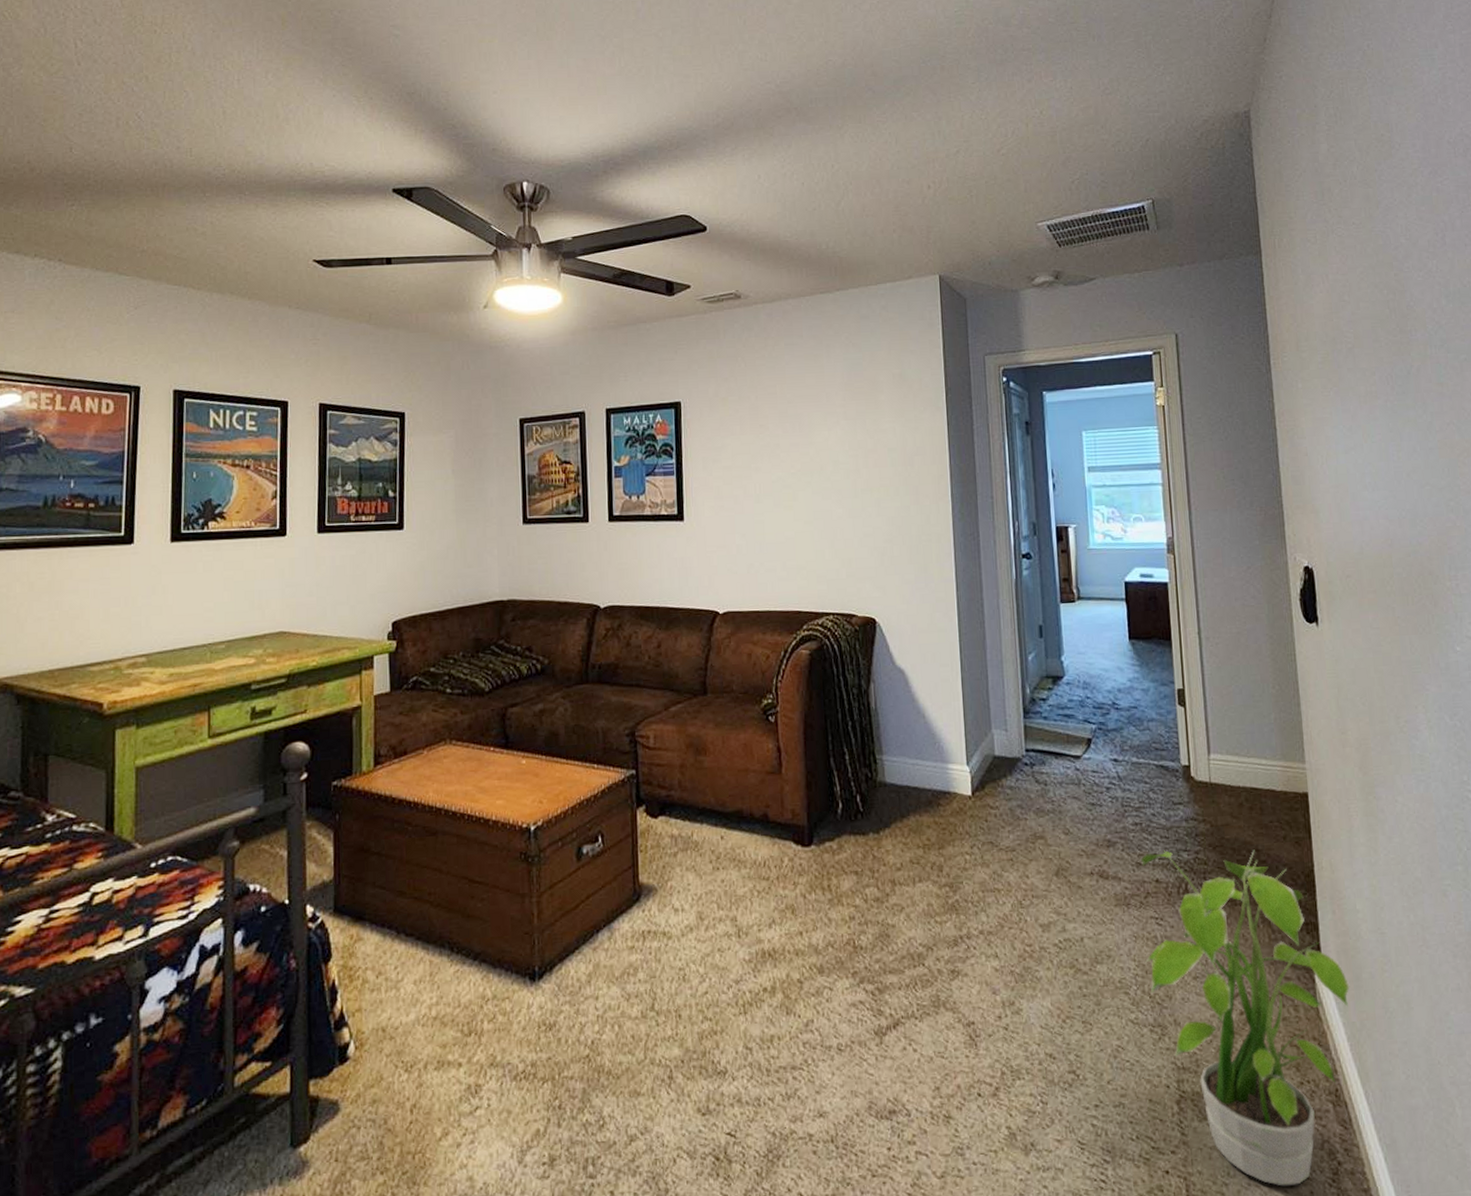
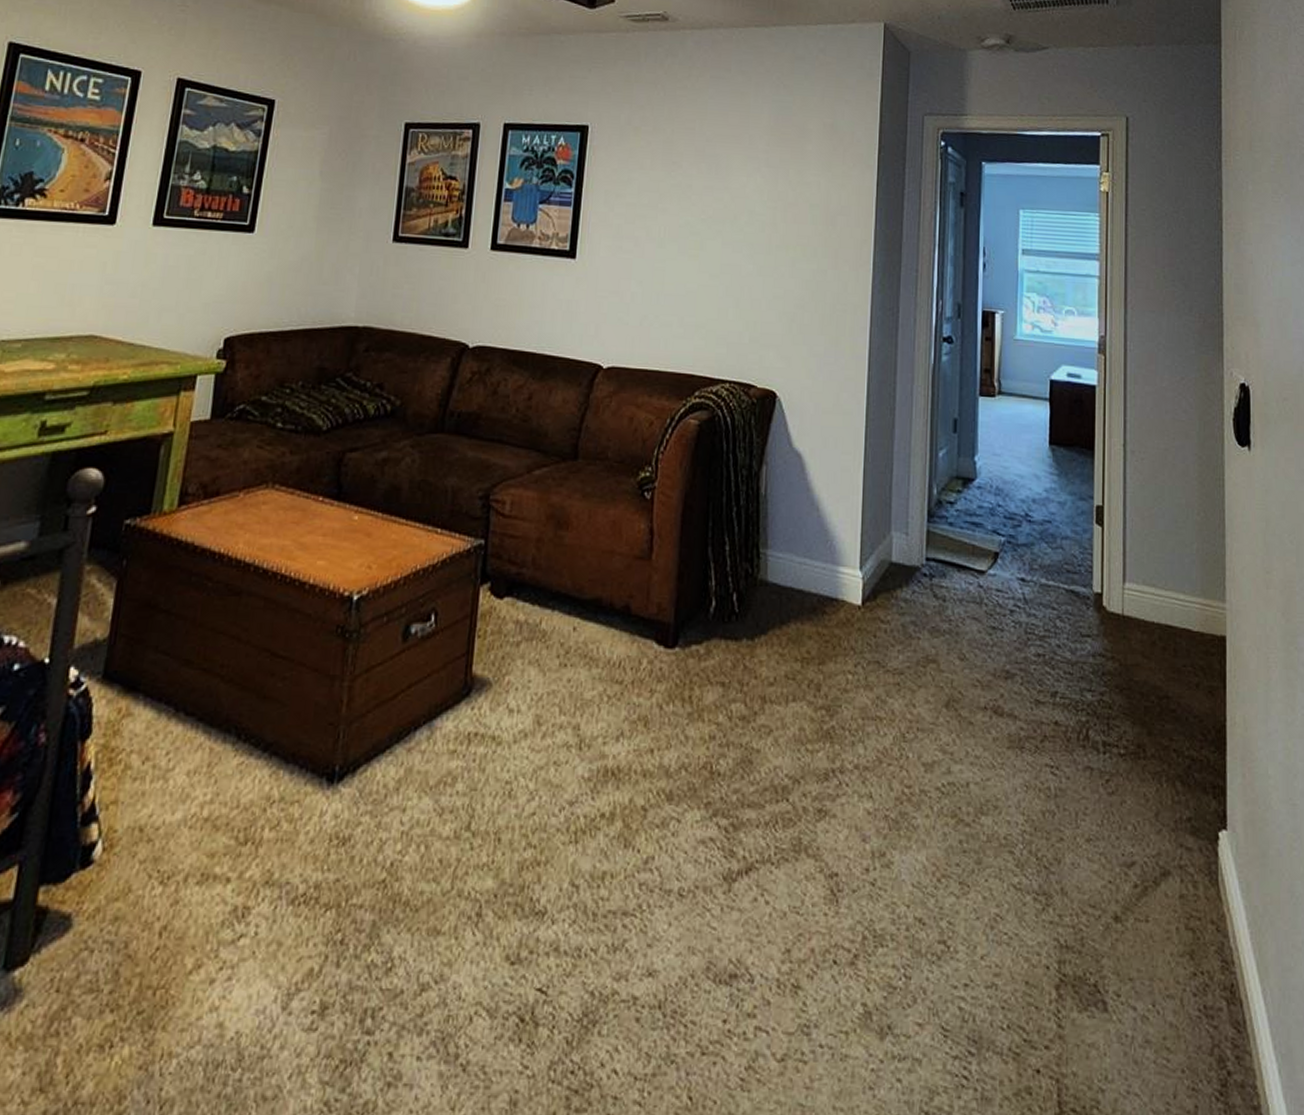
potted plant: present [1140,849,1350,1186] -> none [1034,688,1255,1097]

